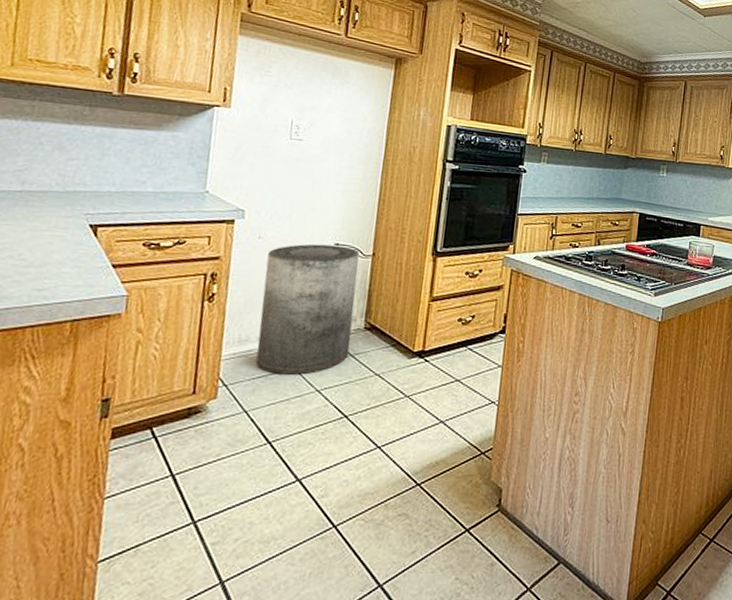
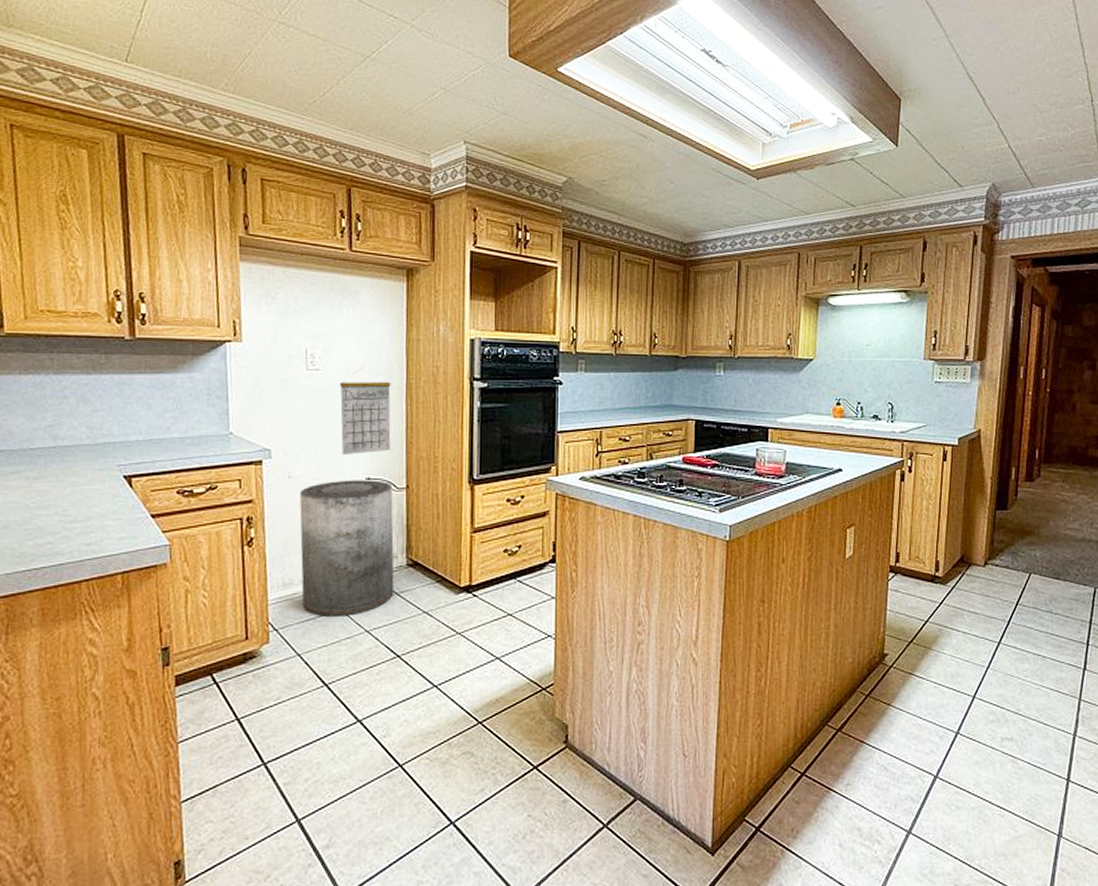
calendar: none [314,141,369,221] -> present [339,367,391,456]

